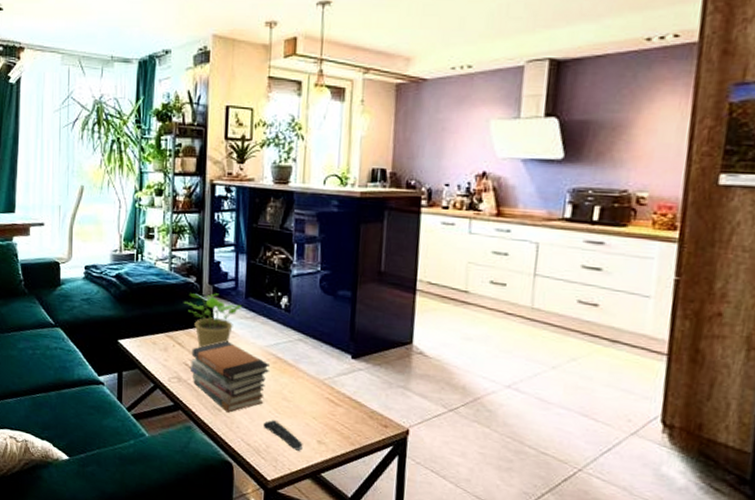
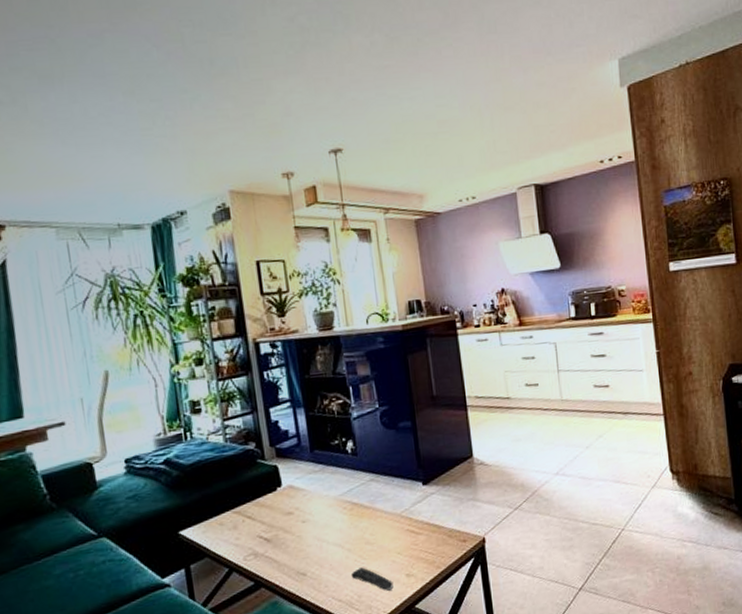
potted plant: present [184,293,241,348] -> none [247,454,308,515]
book stack: present [191,341,270,413] -> none [263,500,349,575]

